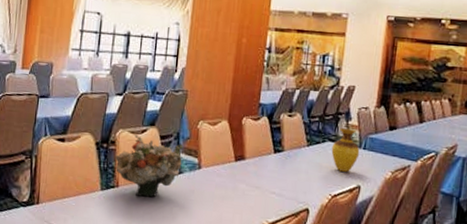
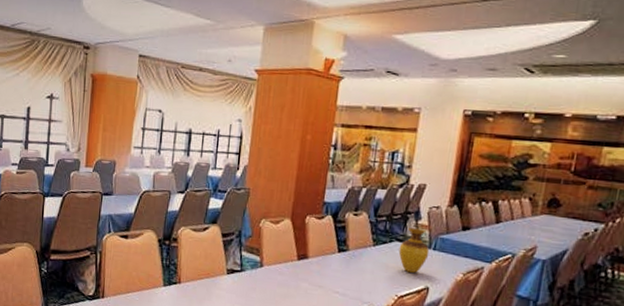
flower arrangement: present [115,135,184,198] -> none [177,233,245,295]

